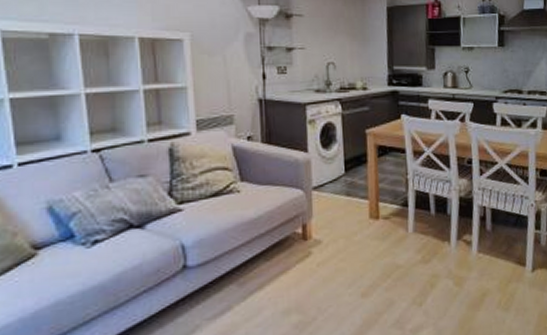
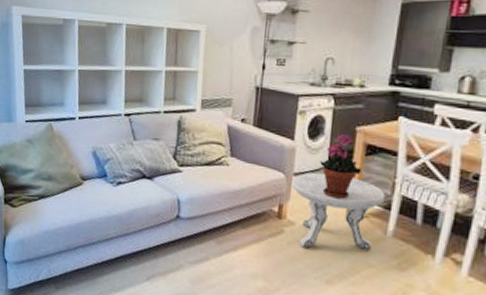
side table: none [312,181,402,266] -> present [291,172,386,250]
potted plant: none [337,138,377,206] -> present [320,133,361,200]

